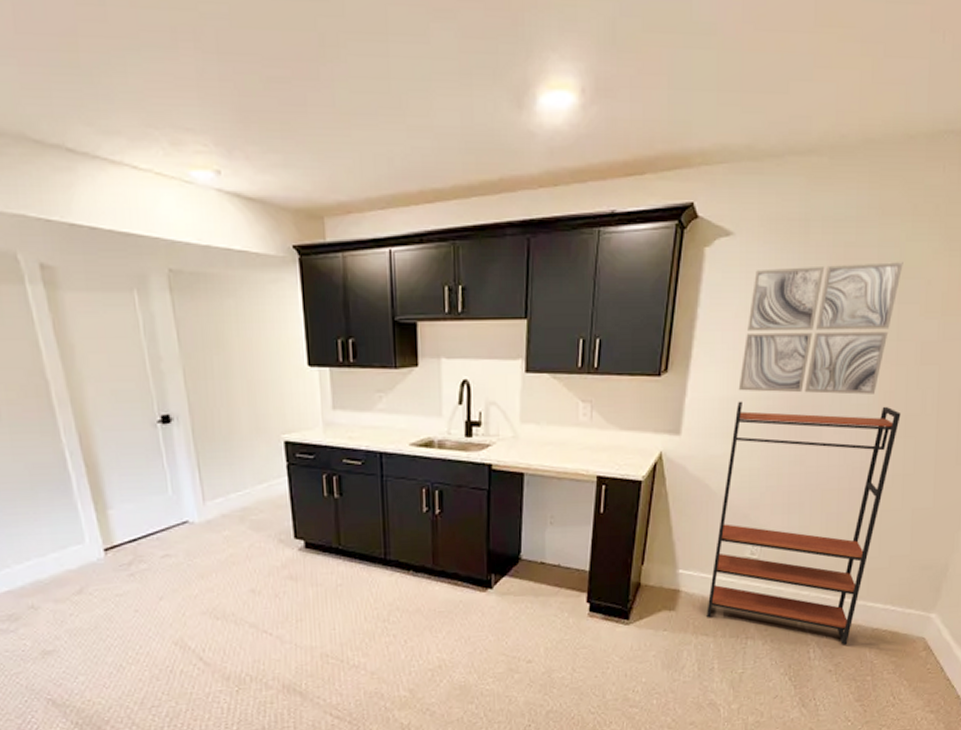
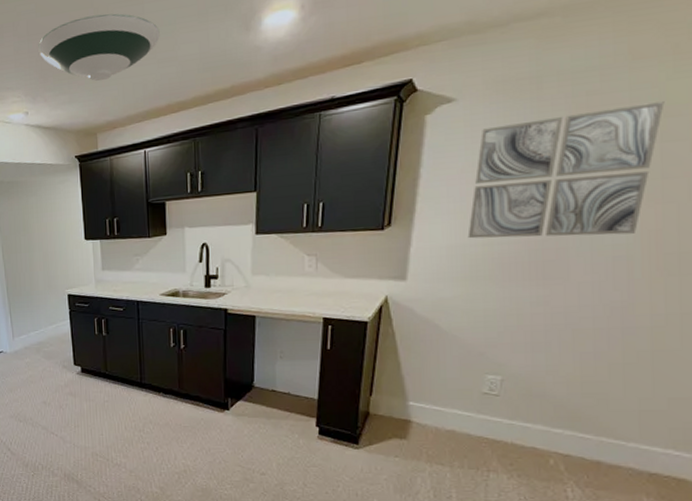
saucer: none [234,43,410,143] -> present [38,13,160,82]
bookshelf: present [707,401,901,645] -> none [441,244,672,488]

